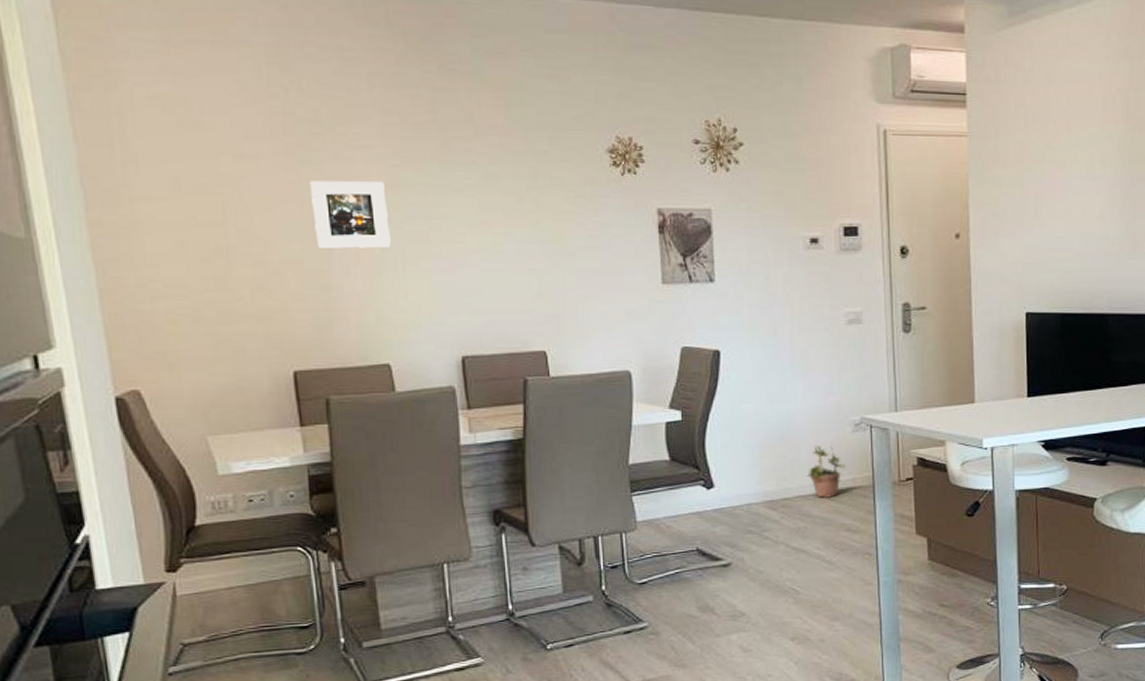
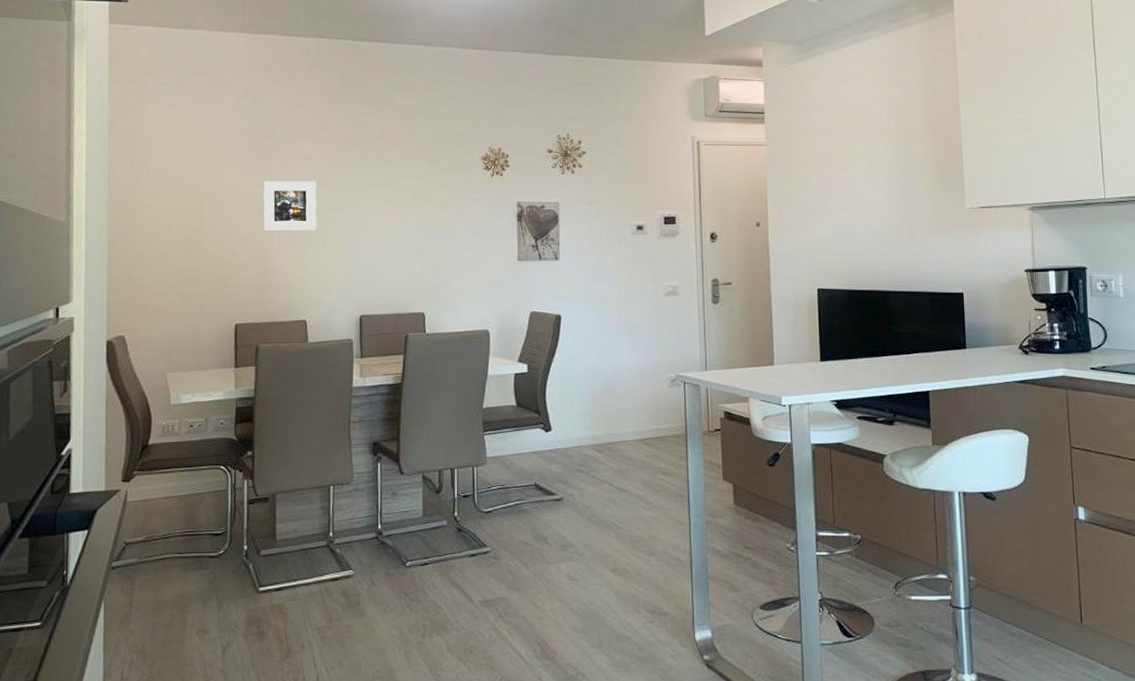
potted plant: present [806,444,847,498] -> none [629,397,663,444]

